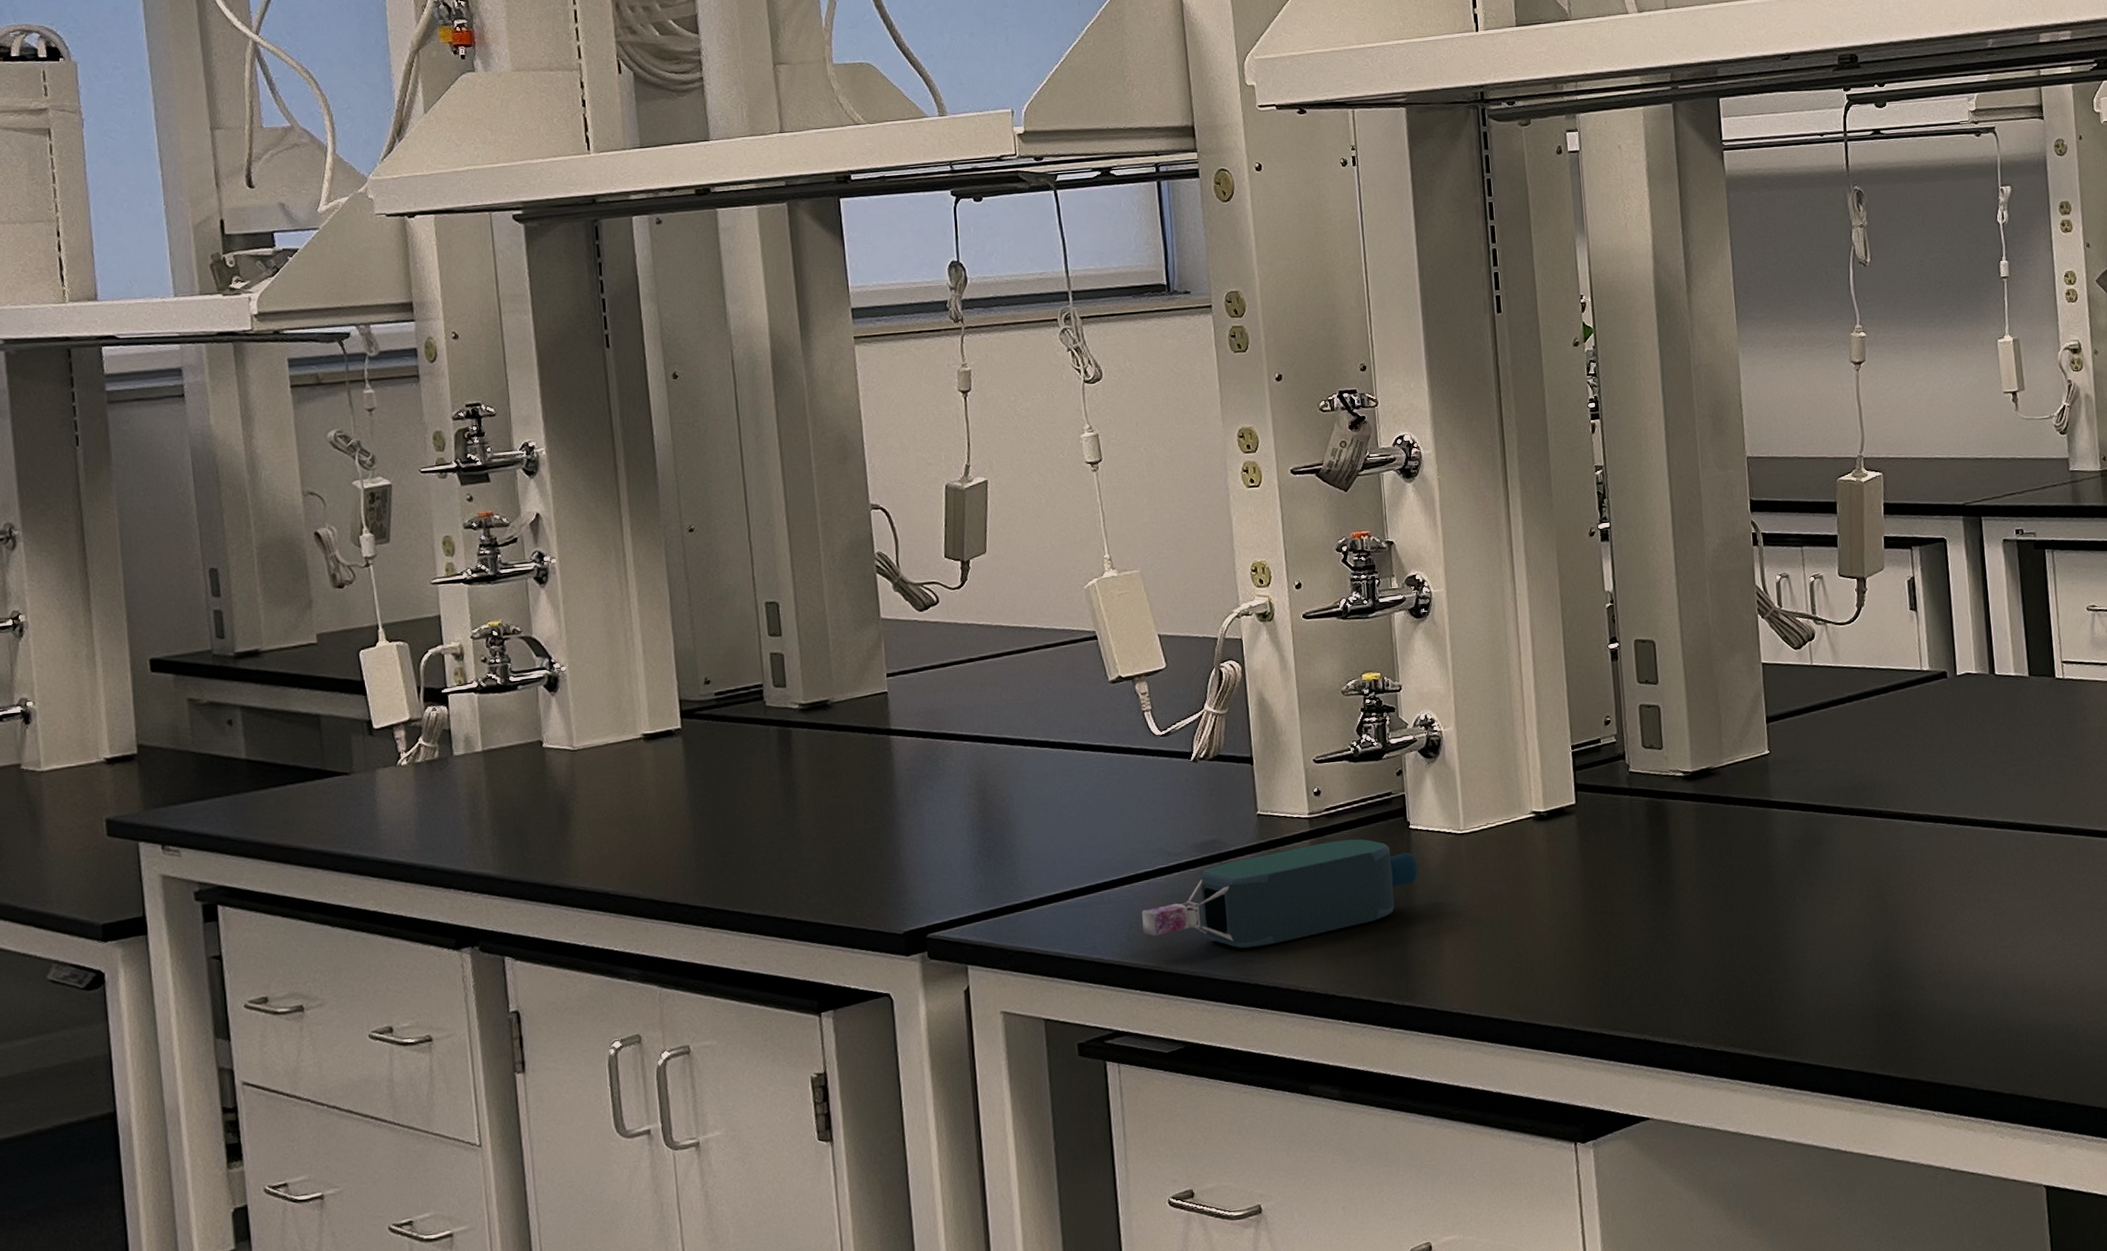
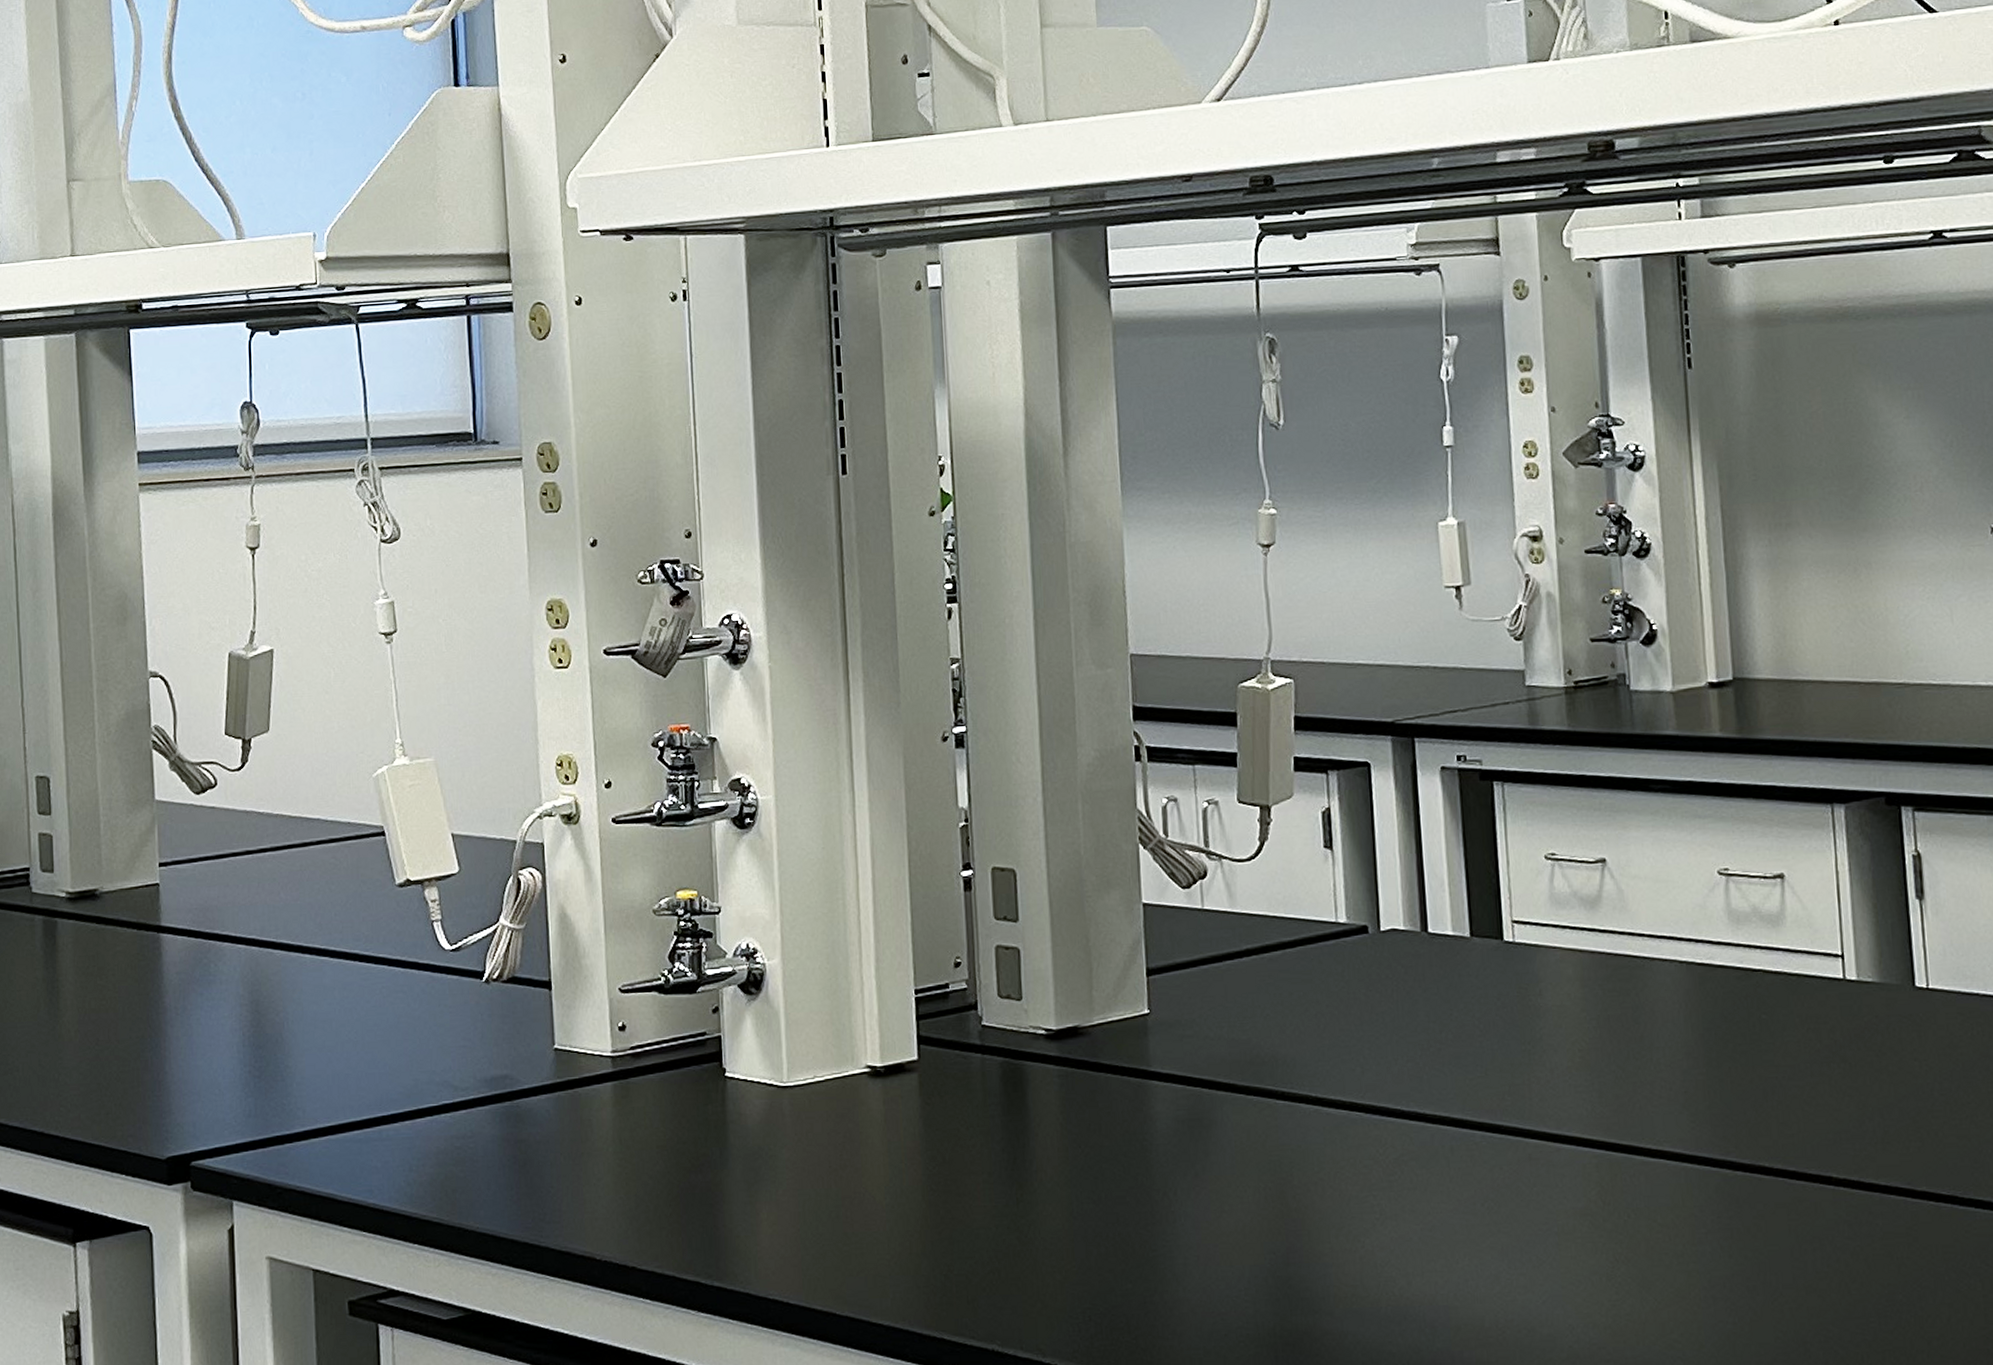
bottle: present [1142,839,1418,949] -> none [423,1085,734,1205]

